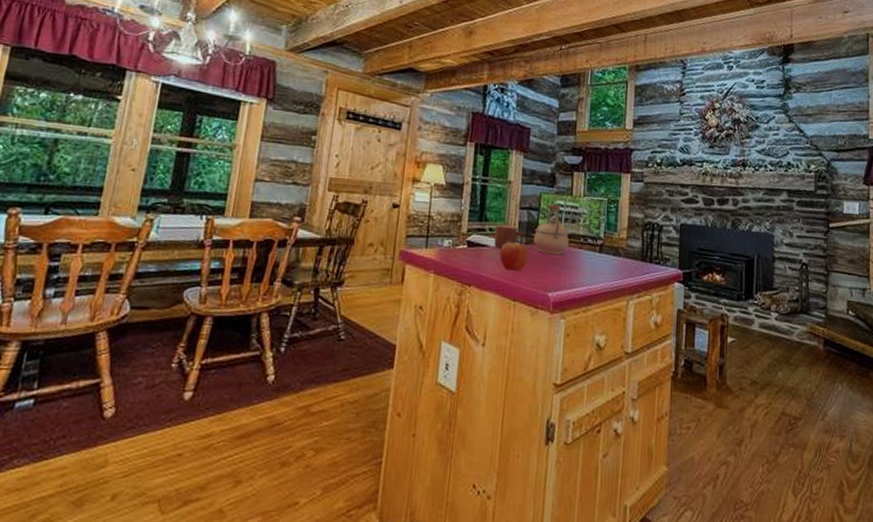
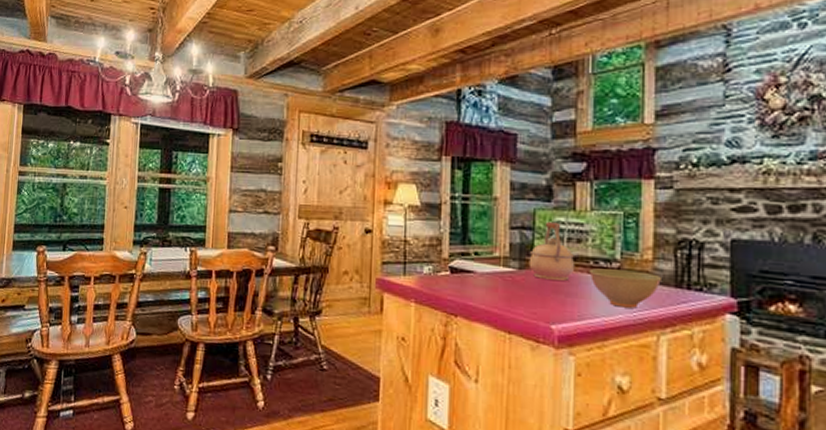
mug: present [494,224,524,250] -> none [481,247,517,277]
fruit: present [500,238,529,271] -> none [489,263,525,300]
bowl: none [579,244,632,278] -> present [589,268,661,308]

